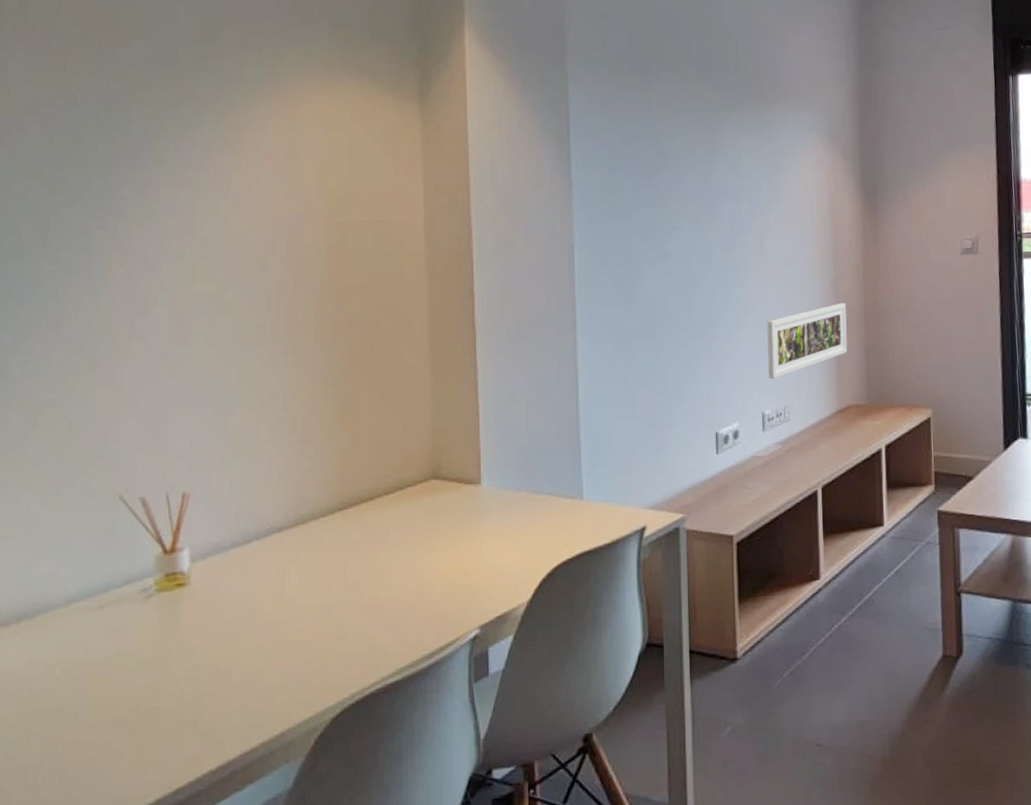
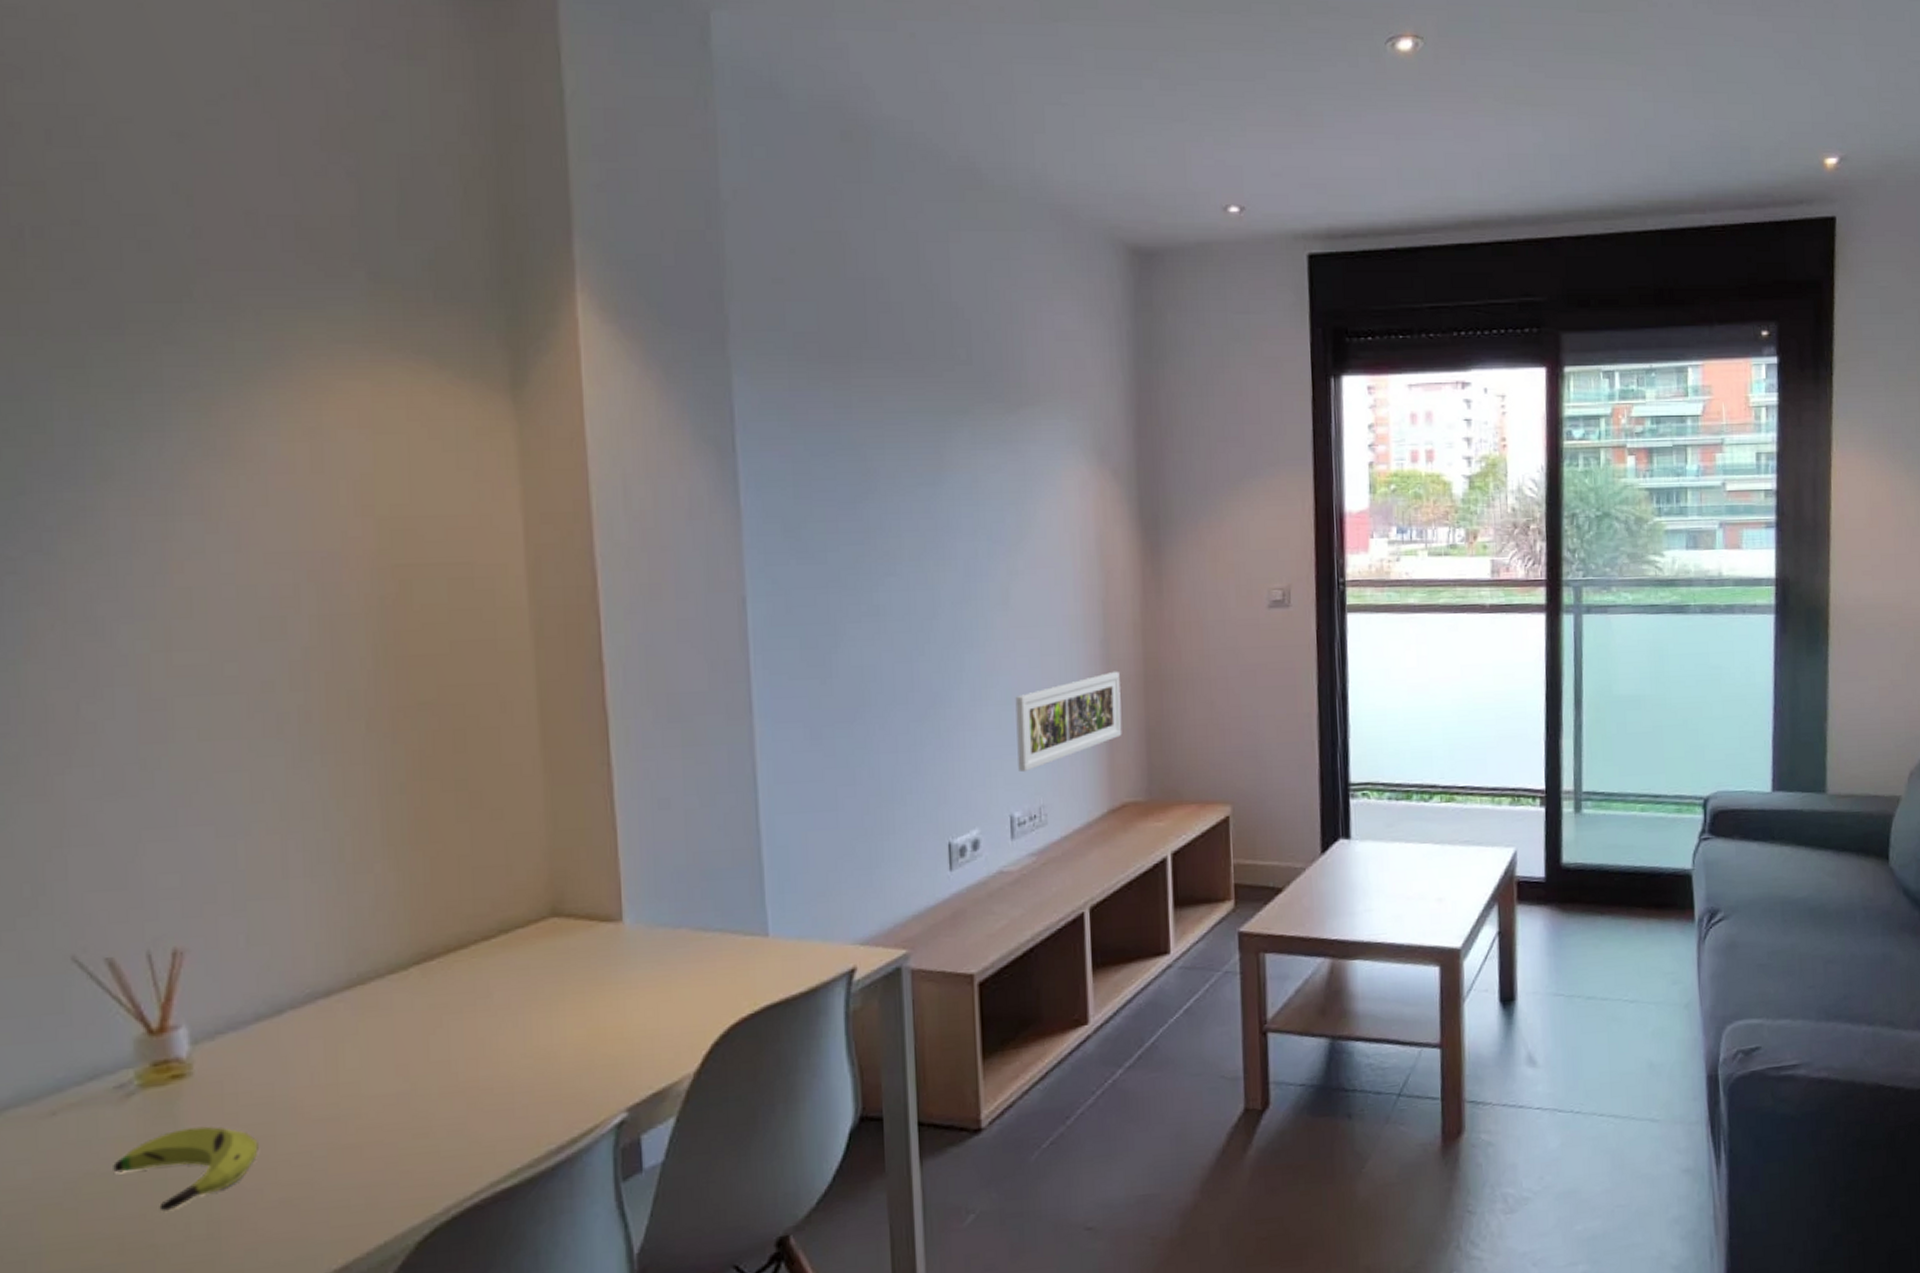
banana: none [136,622,230,683] -> present [113,1126,259,1212]

